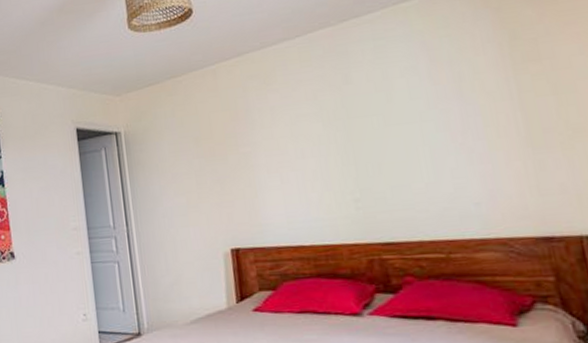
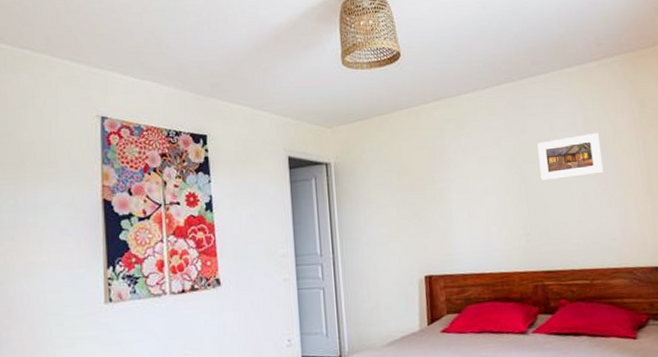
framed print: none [365,75,460,138] -> present [537,132,604,181]

